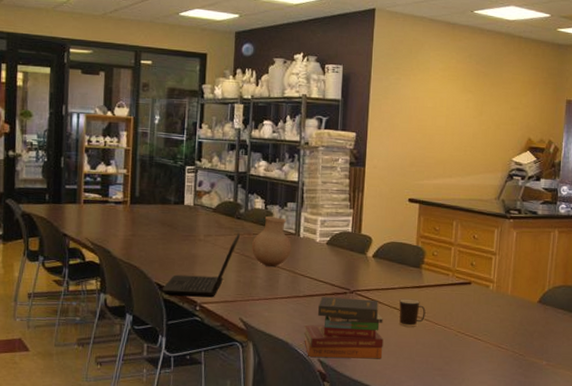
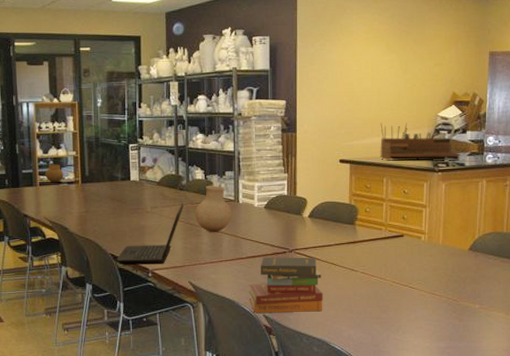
ceramic pot: none [91,181,112,202] -> present [45,164,64,183]
mug: present [399,298,426,327] -> none [336,254,361,280]
desk organizer: none [451,164,533,209] -> present [380,123,460,161]

